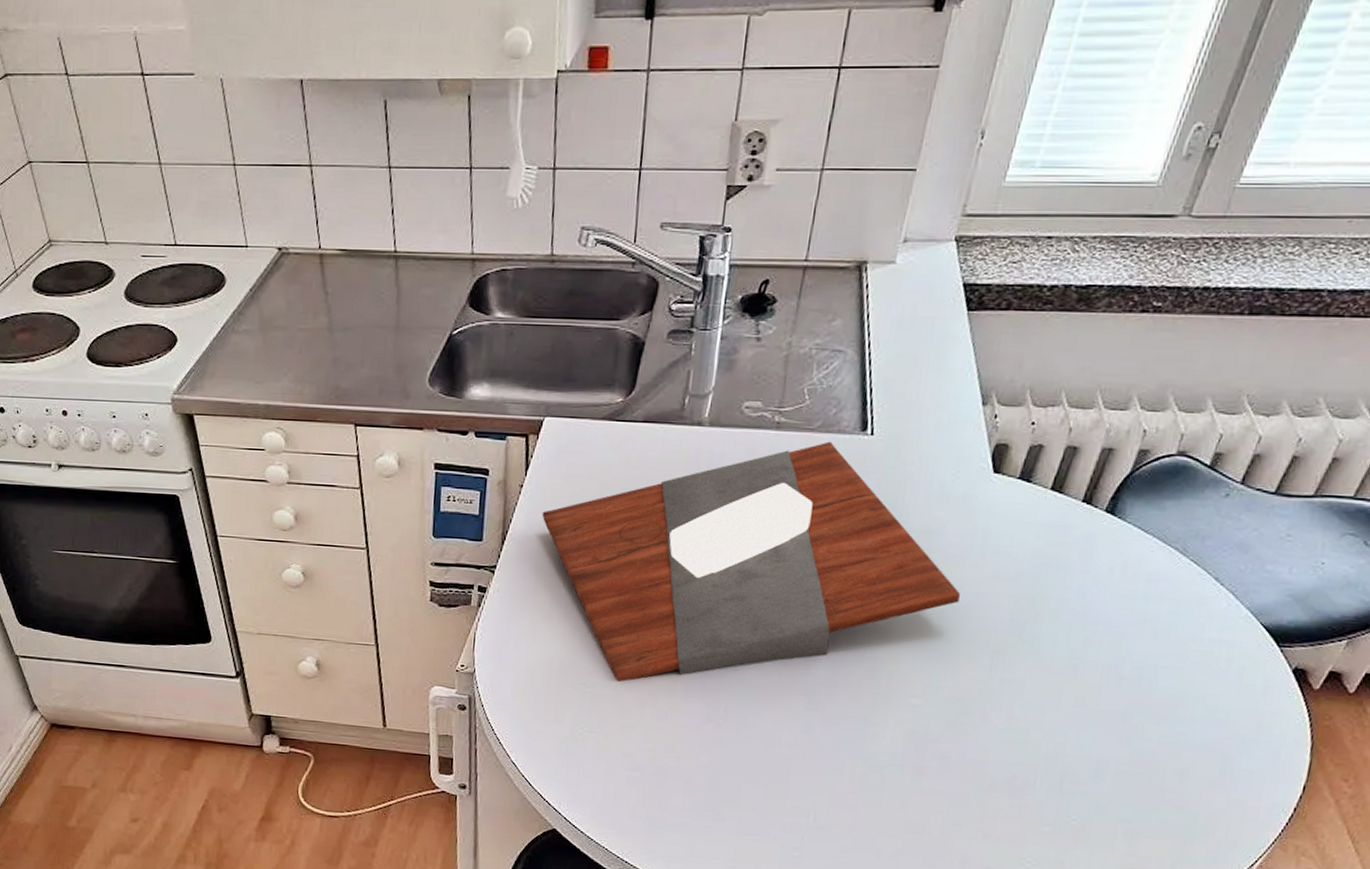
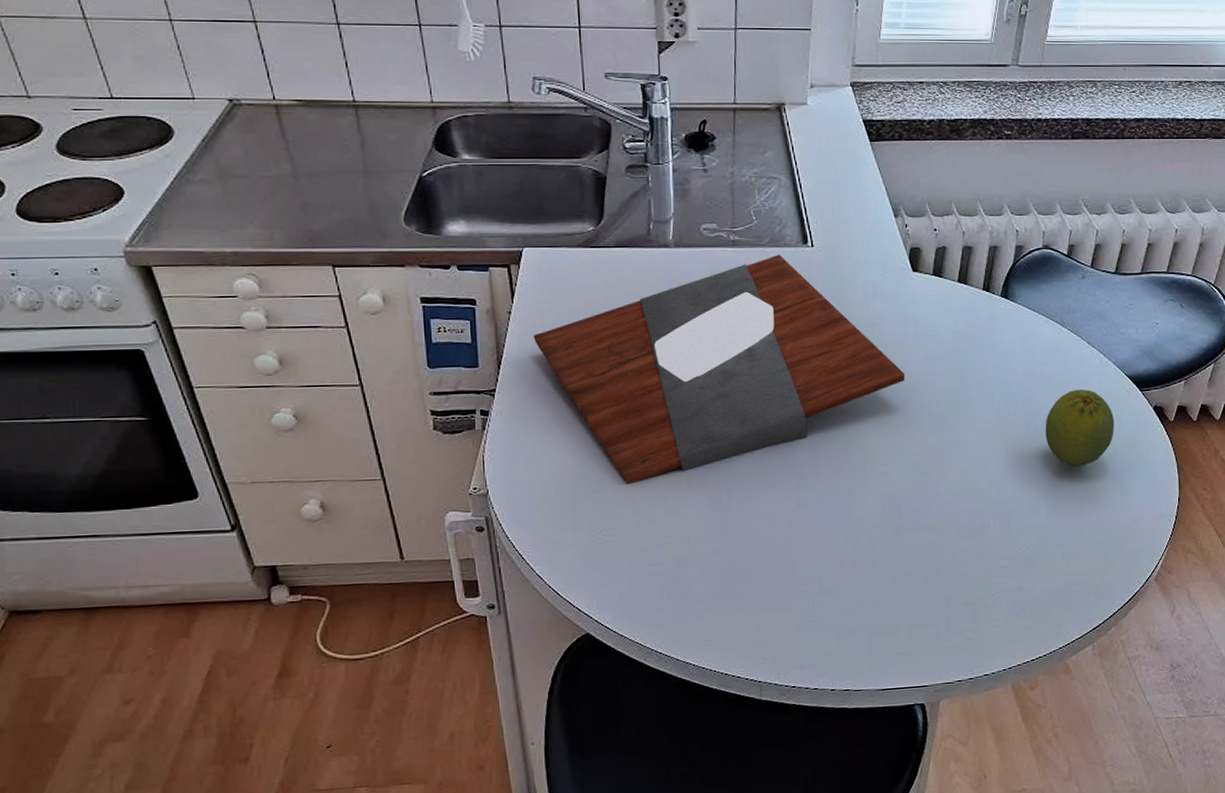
fruit: none [1131,635,1233,730] -> present [1045,389,1115,467]

